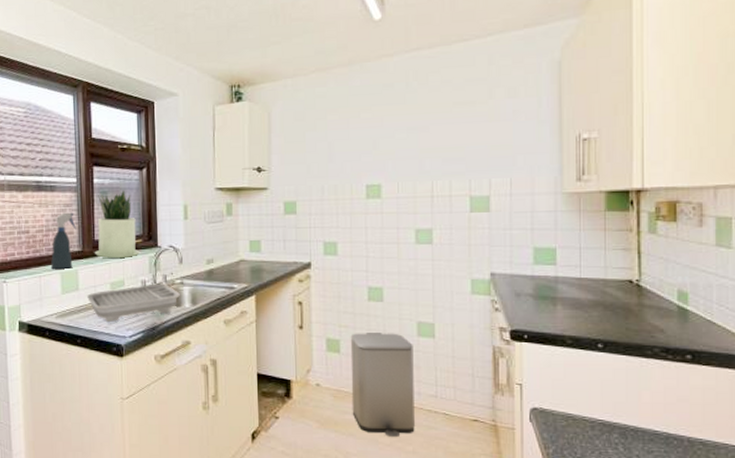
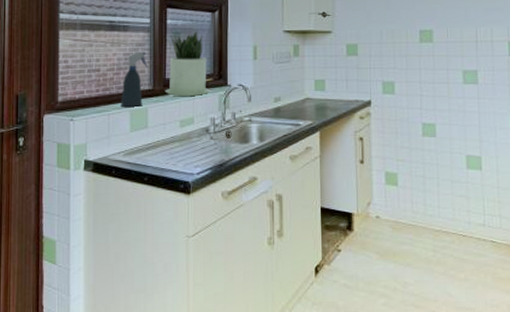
dish rack: present [87,283,181,322] -> none [156,121,249,159]
pedal bin: present [350,333,415,438] -> none [407,166,466,266]

